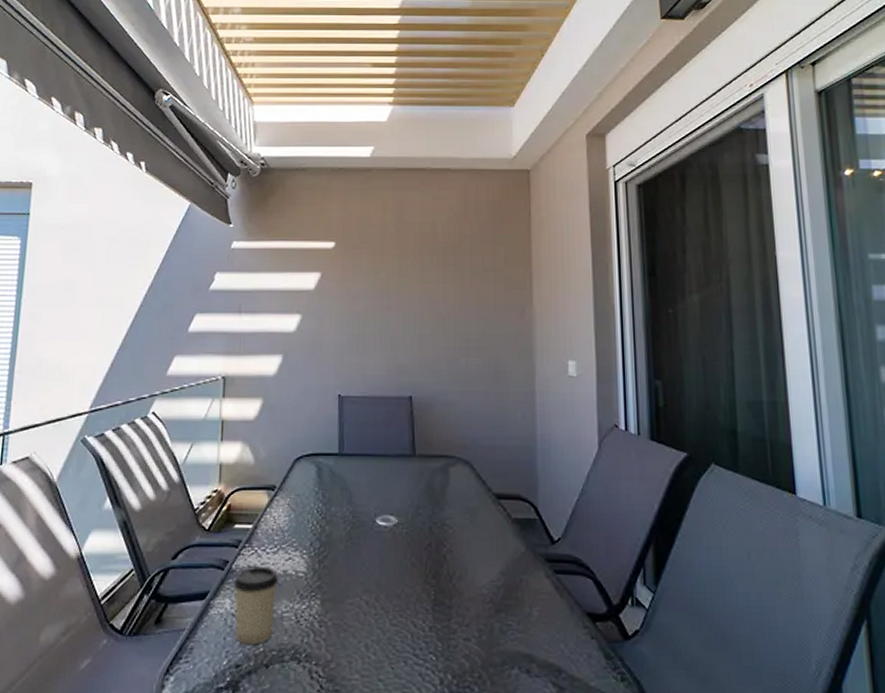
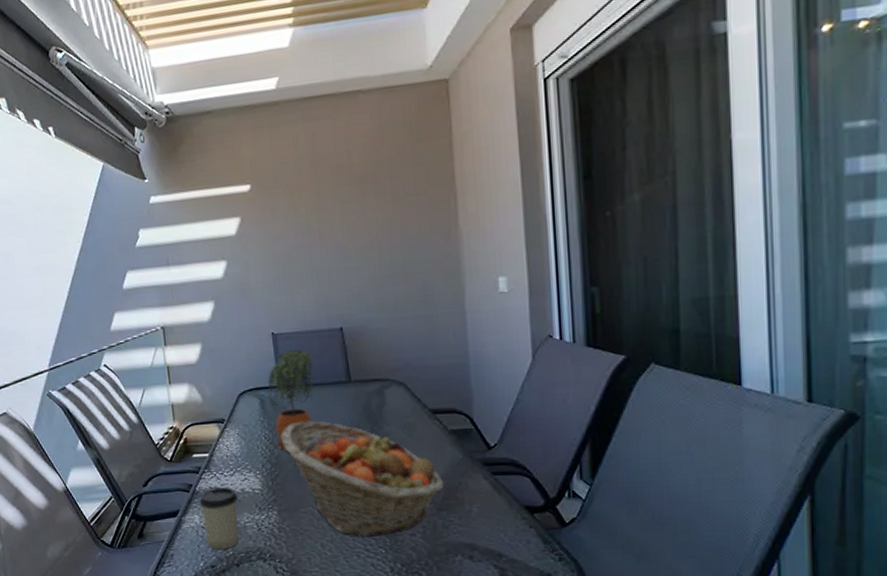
potted plant: none [326,415,378,529] -> present [268,350,316,452]
fruit basket: none [334,496,504,641] -> present [280,421,445,538]

